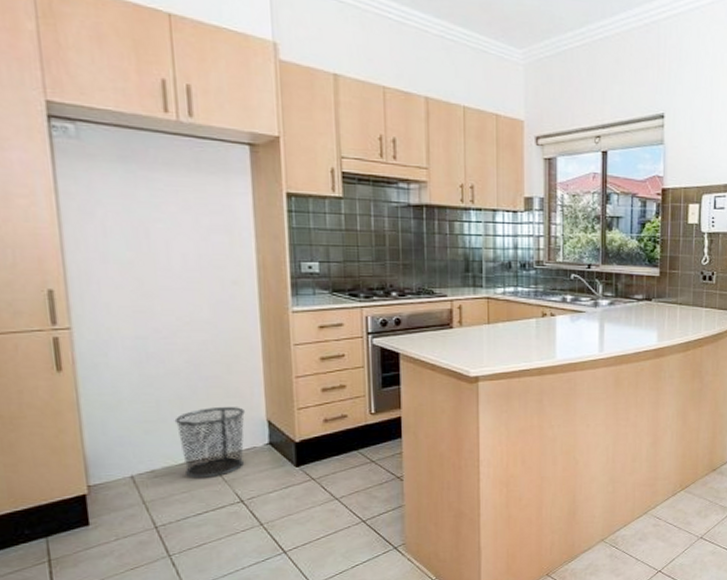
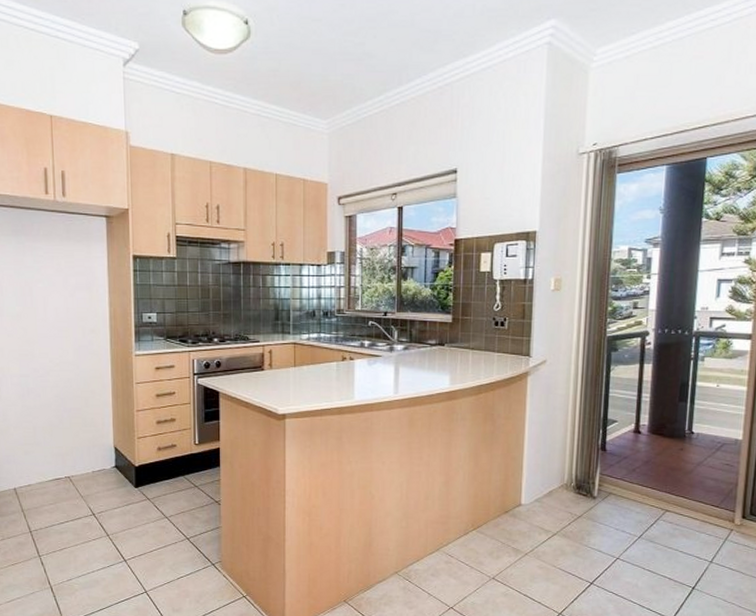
trash can: present [174,407,245,478] -> none [46,434,97,493]

